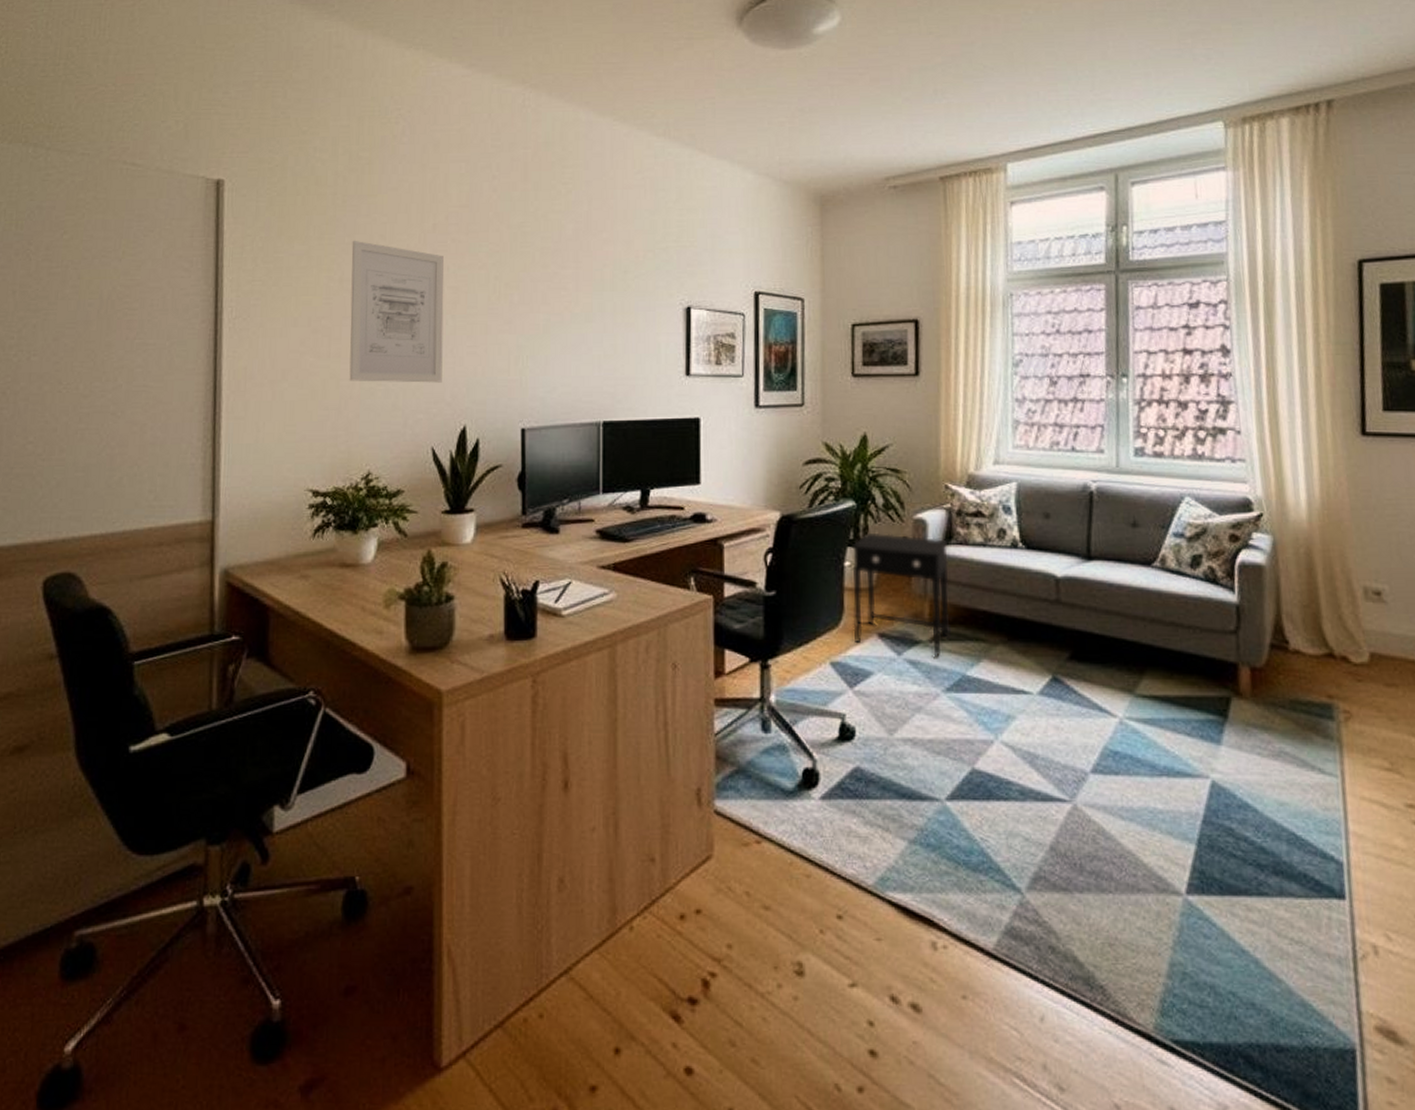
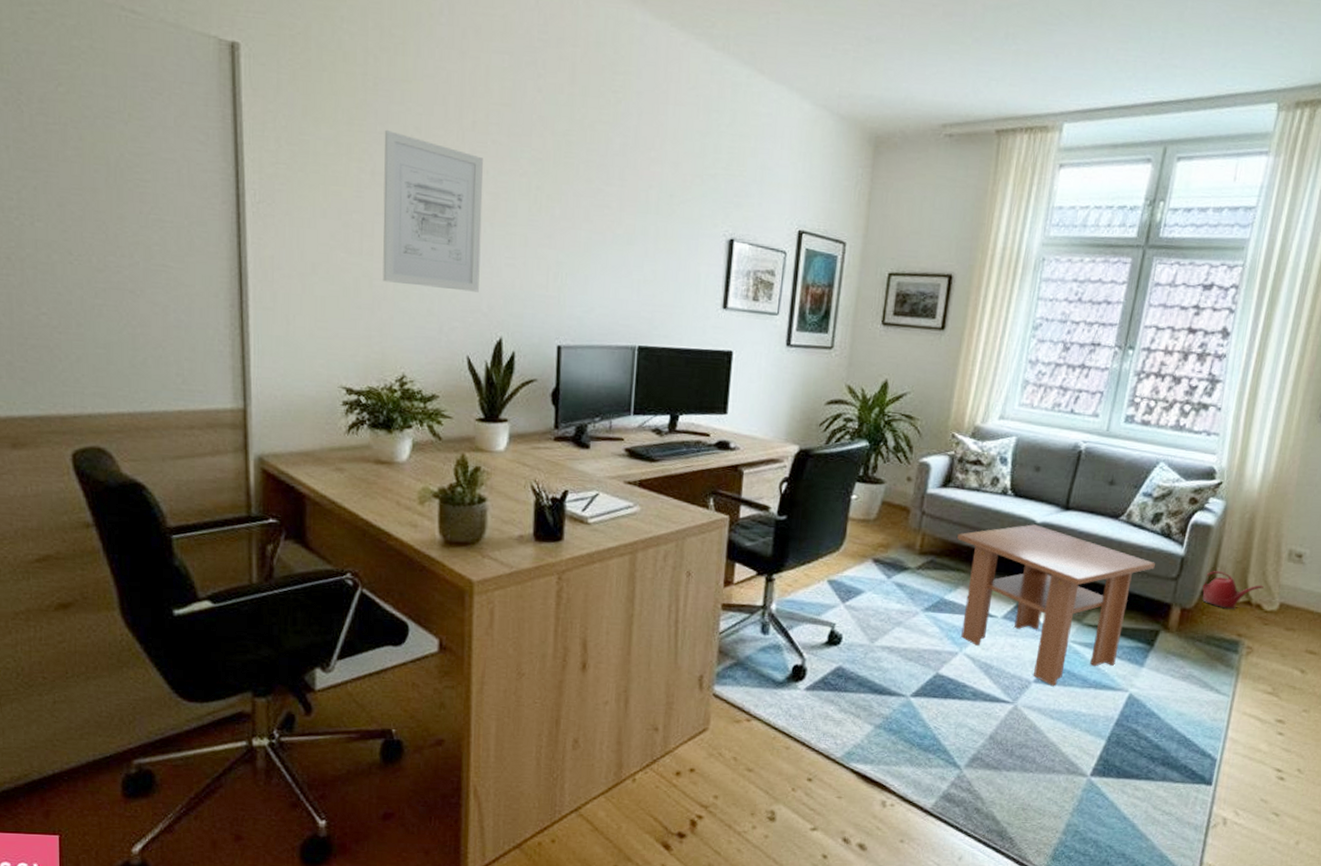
side table: present [851,532,950,657] -> none [851,471,947,582]
coffee table: none [970,579,1207,776] -> present [957,524,1155,686]
watering can: none [1269,619,1344,665] -> present [1202,571,1264,609]

